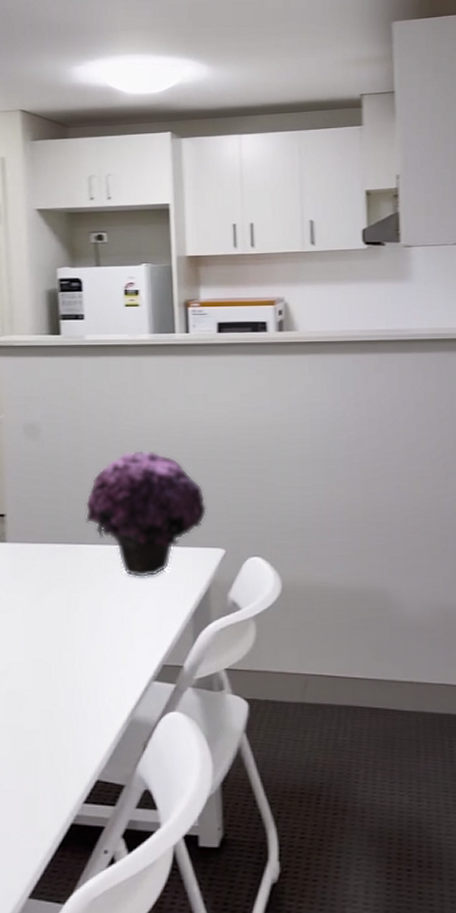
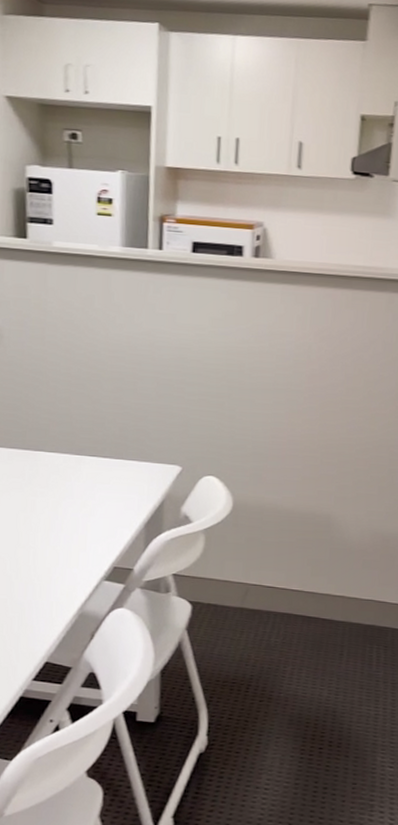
flower: present [85,450,206,577] -> none [44,365,167,487]

